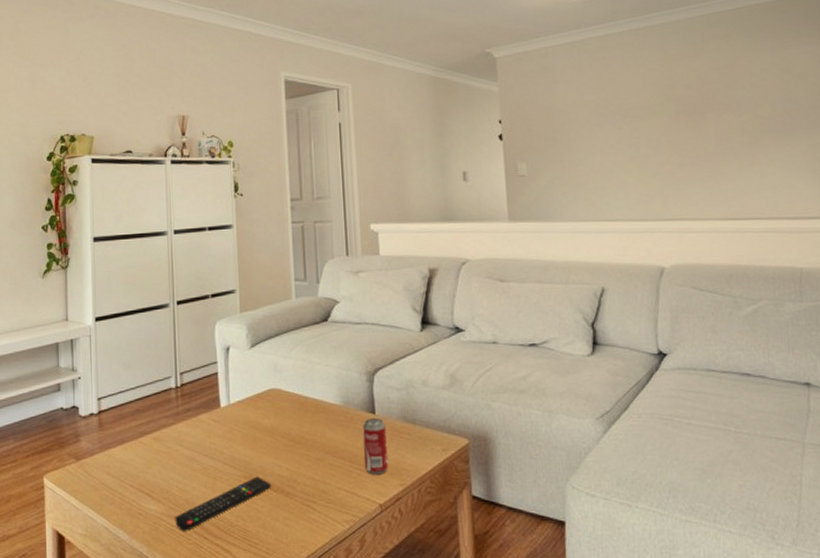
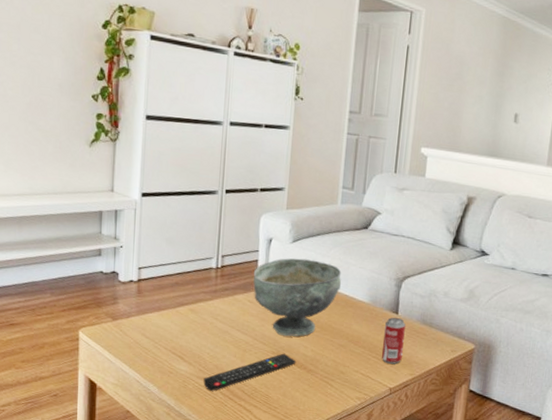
decorative bowl: none [214,364,309,455] -> present [253,258,342,337]

